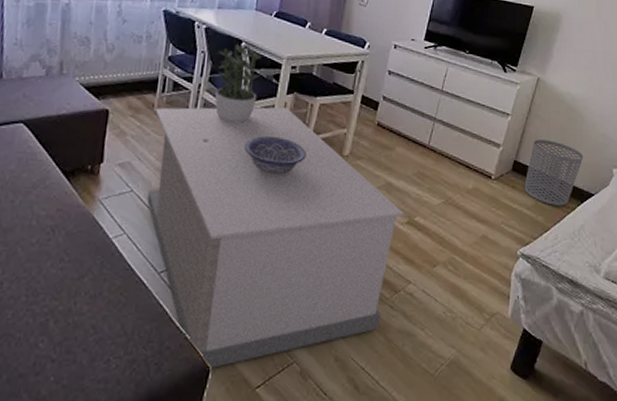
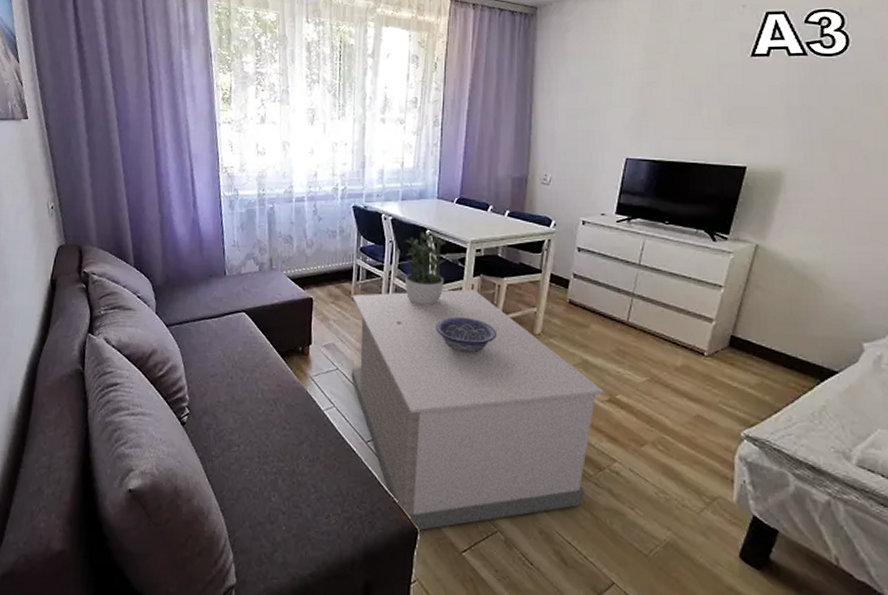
waste bin: present [524,139,584,206] -> none [745,312,822,385]

